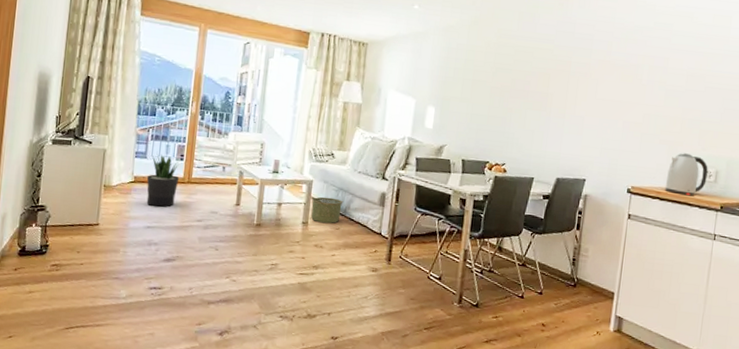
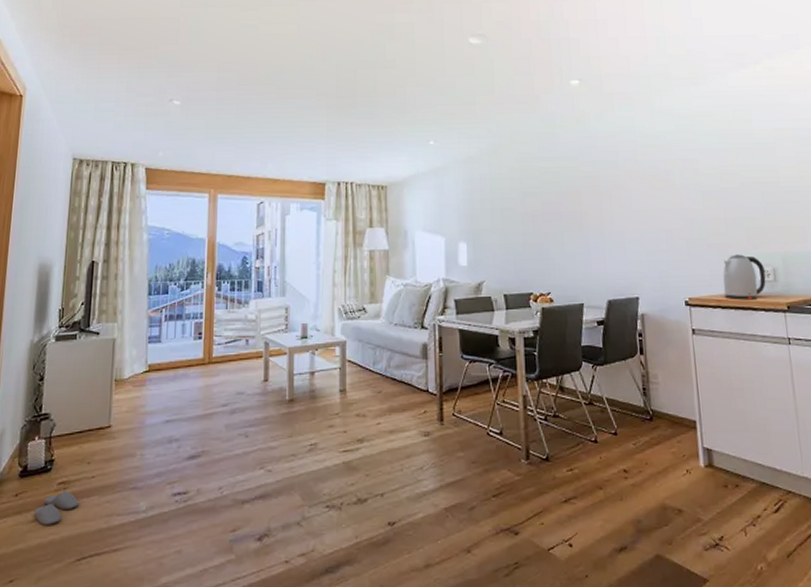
slippers: none [30,272,69,298] -> present [34,491,79,525]
planter: present [146,151,180,207] -> none [162,333,199,397]
basket: present [311,196,344,224] -> none [346,357,382,388]

